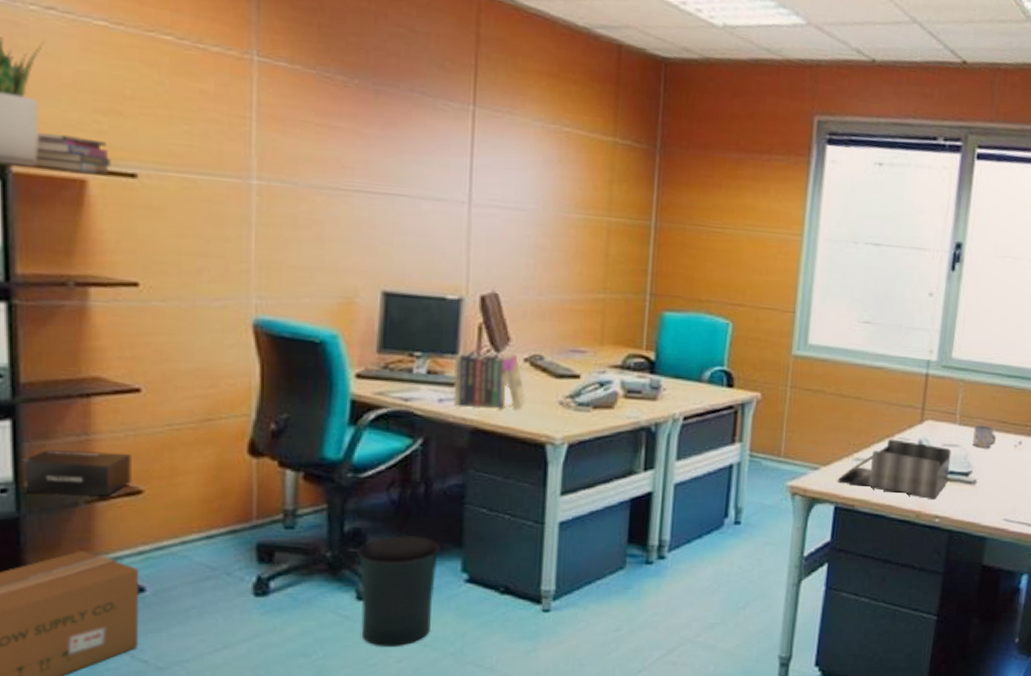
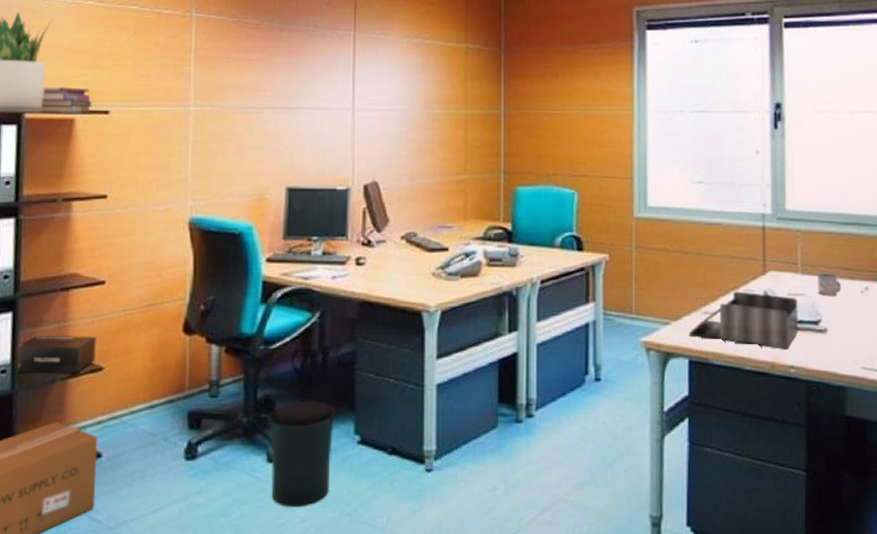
books: present [453,350,526,410] -> none [344,233,404,283]

